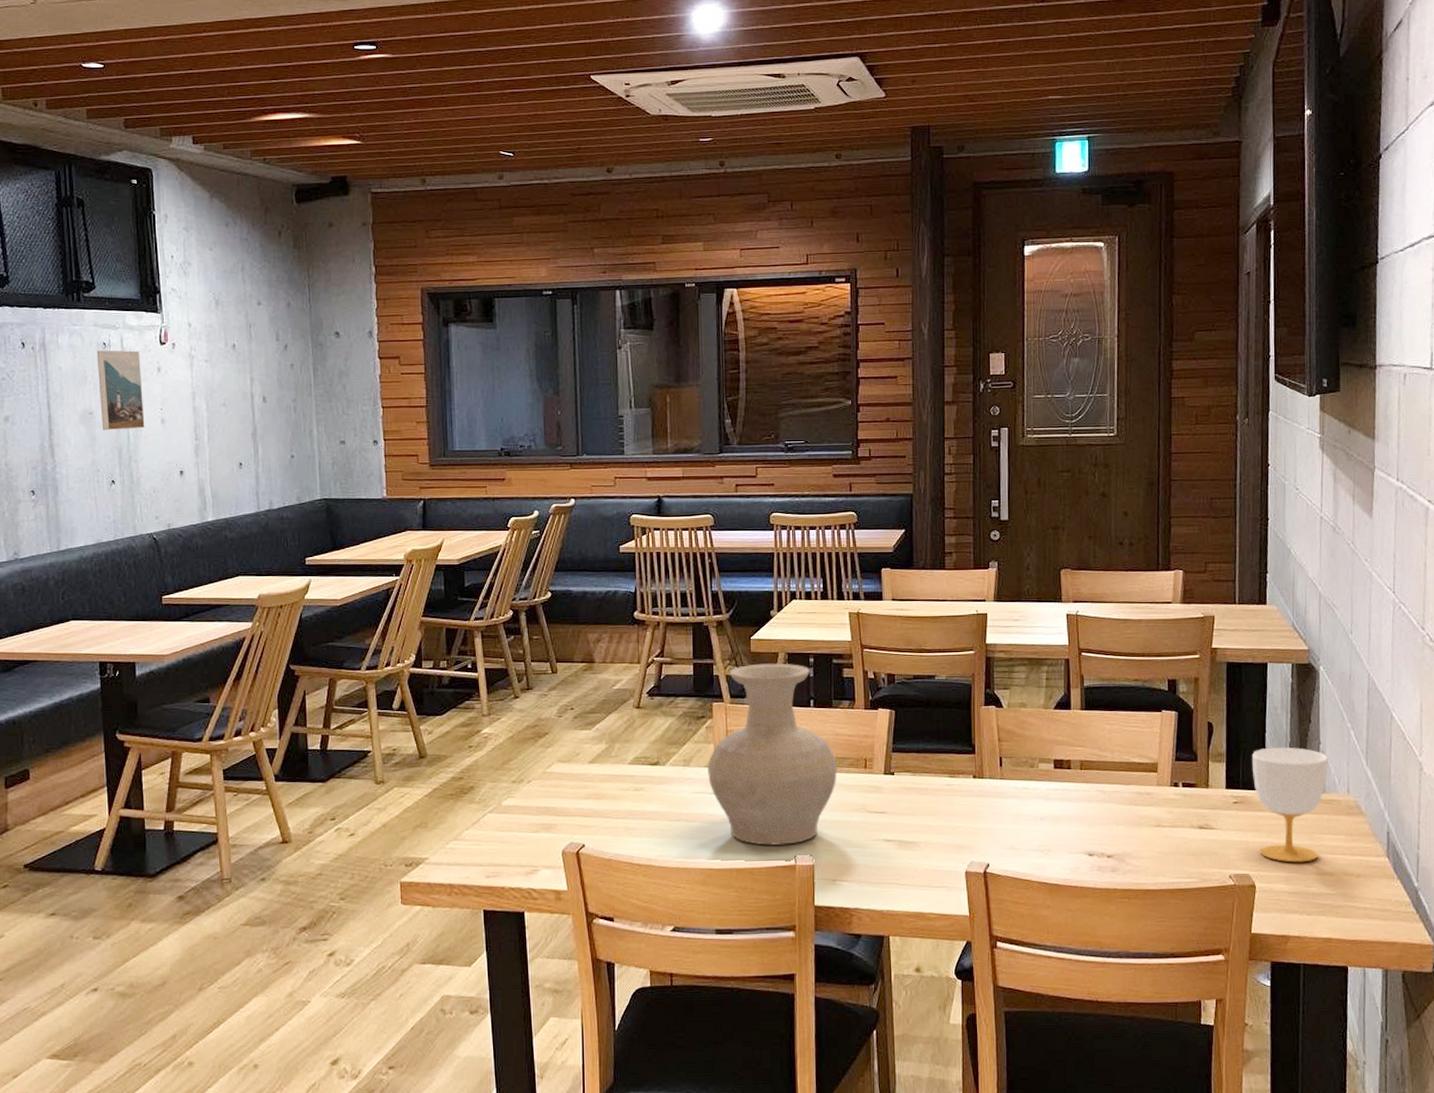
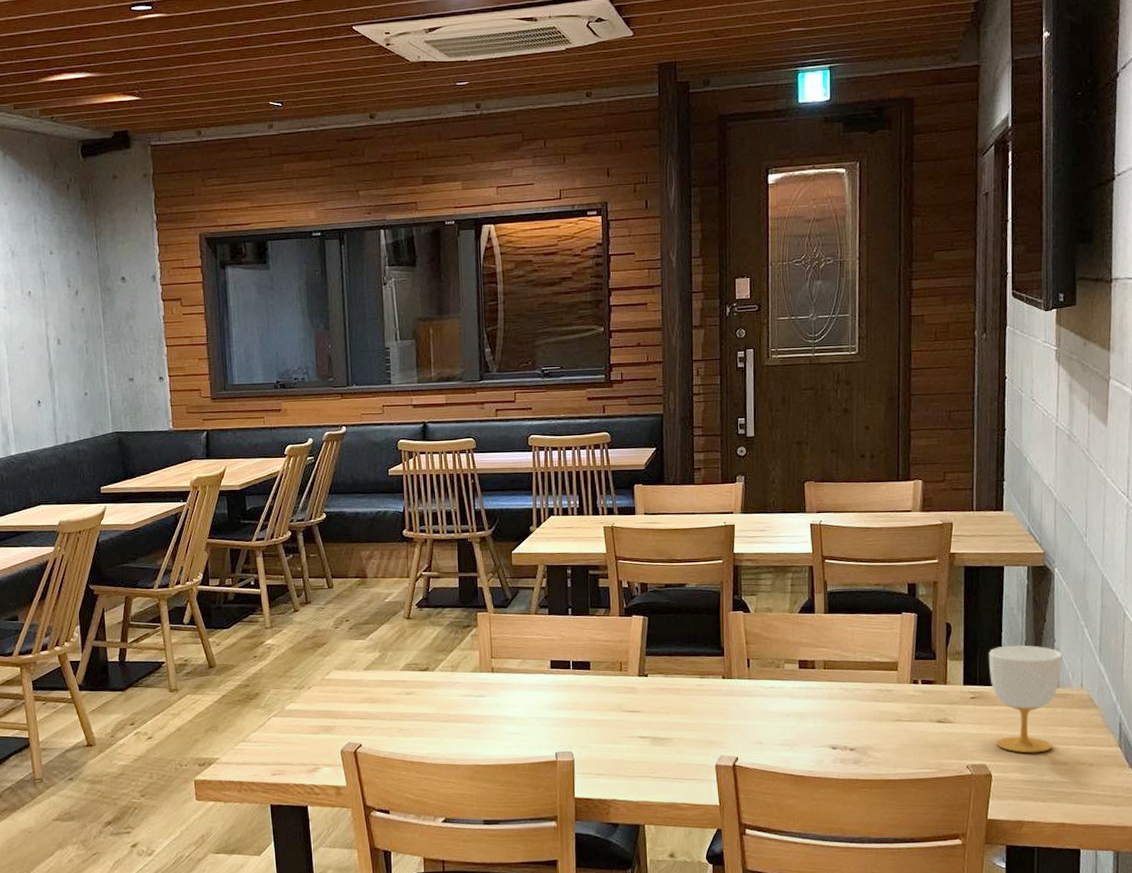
vase: present [708,663,837,846] -> none [473,574,595,743]

